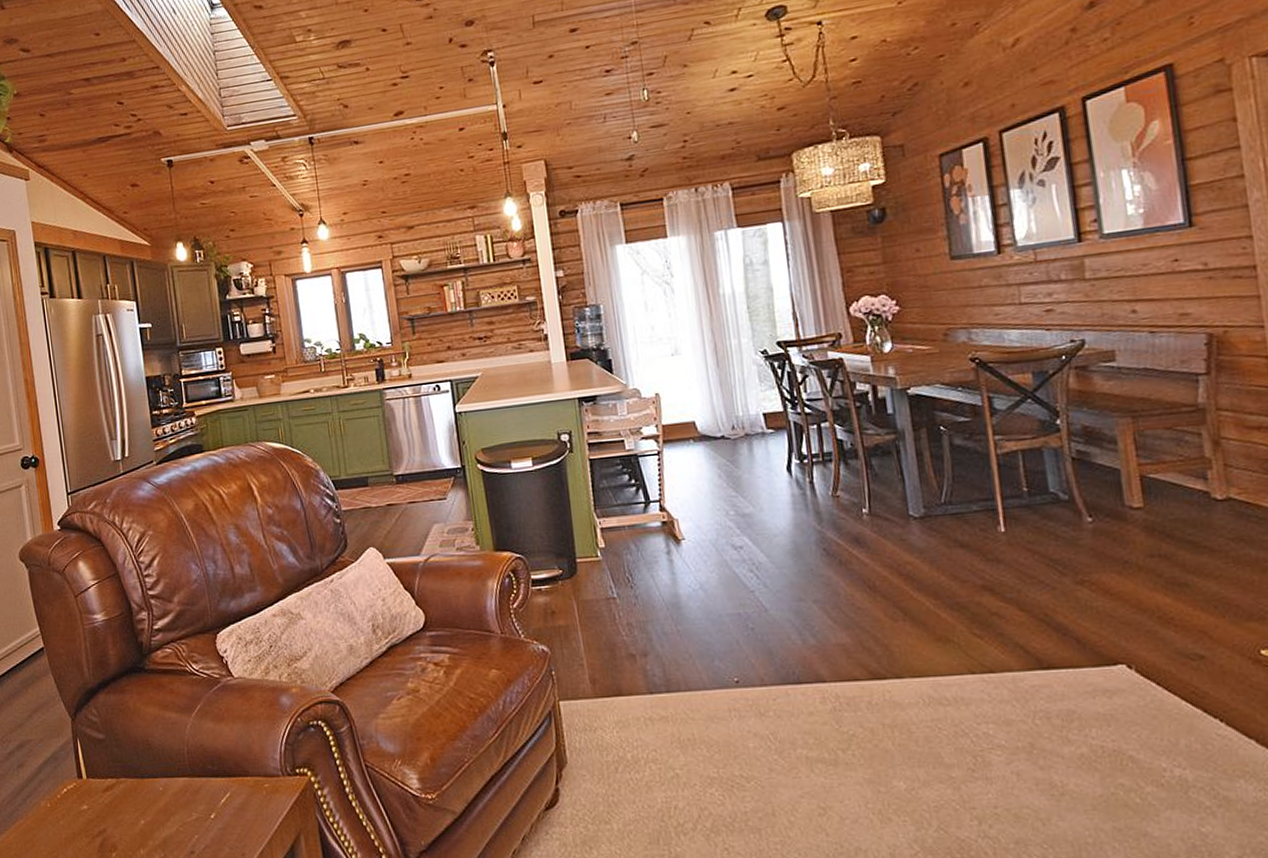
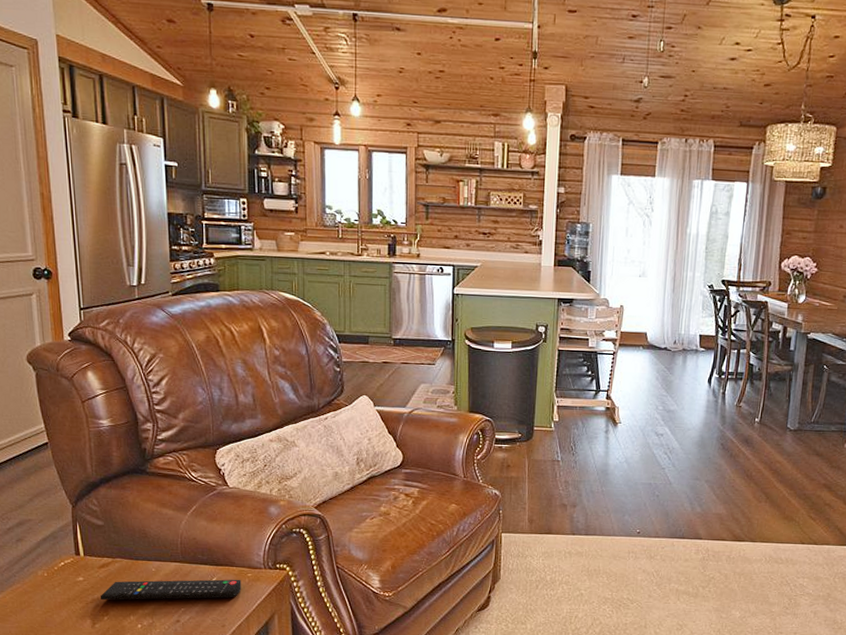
remote control: none [106,792,259,832] -> present [100,579,242,601]

